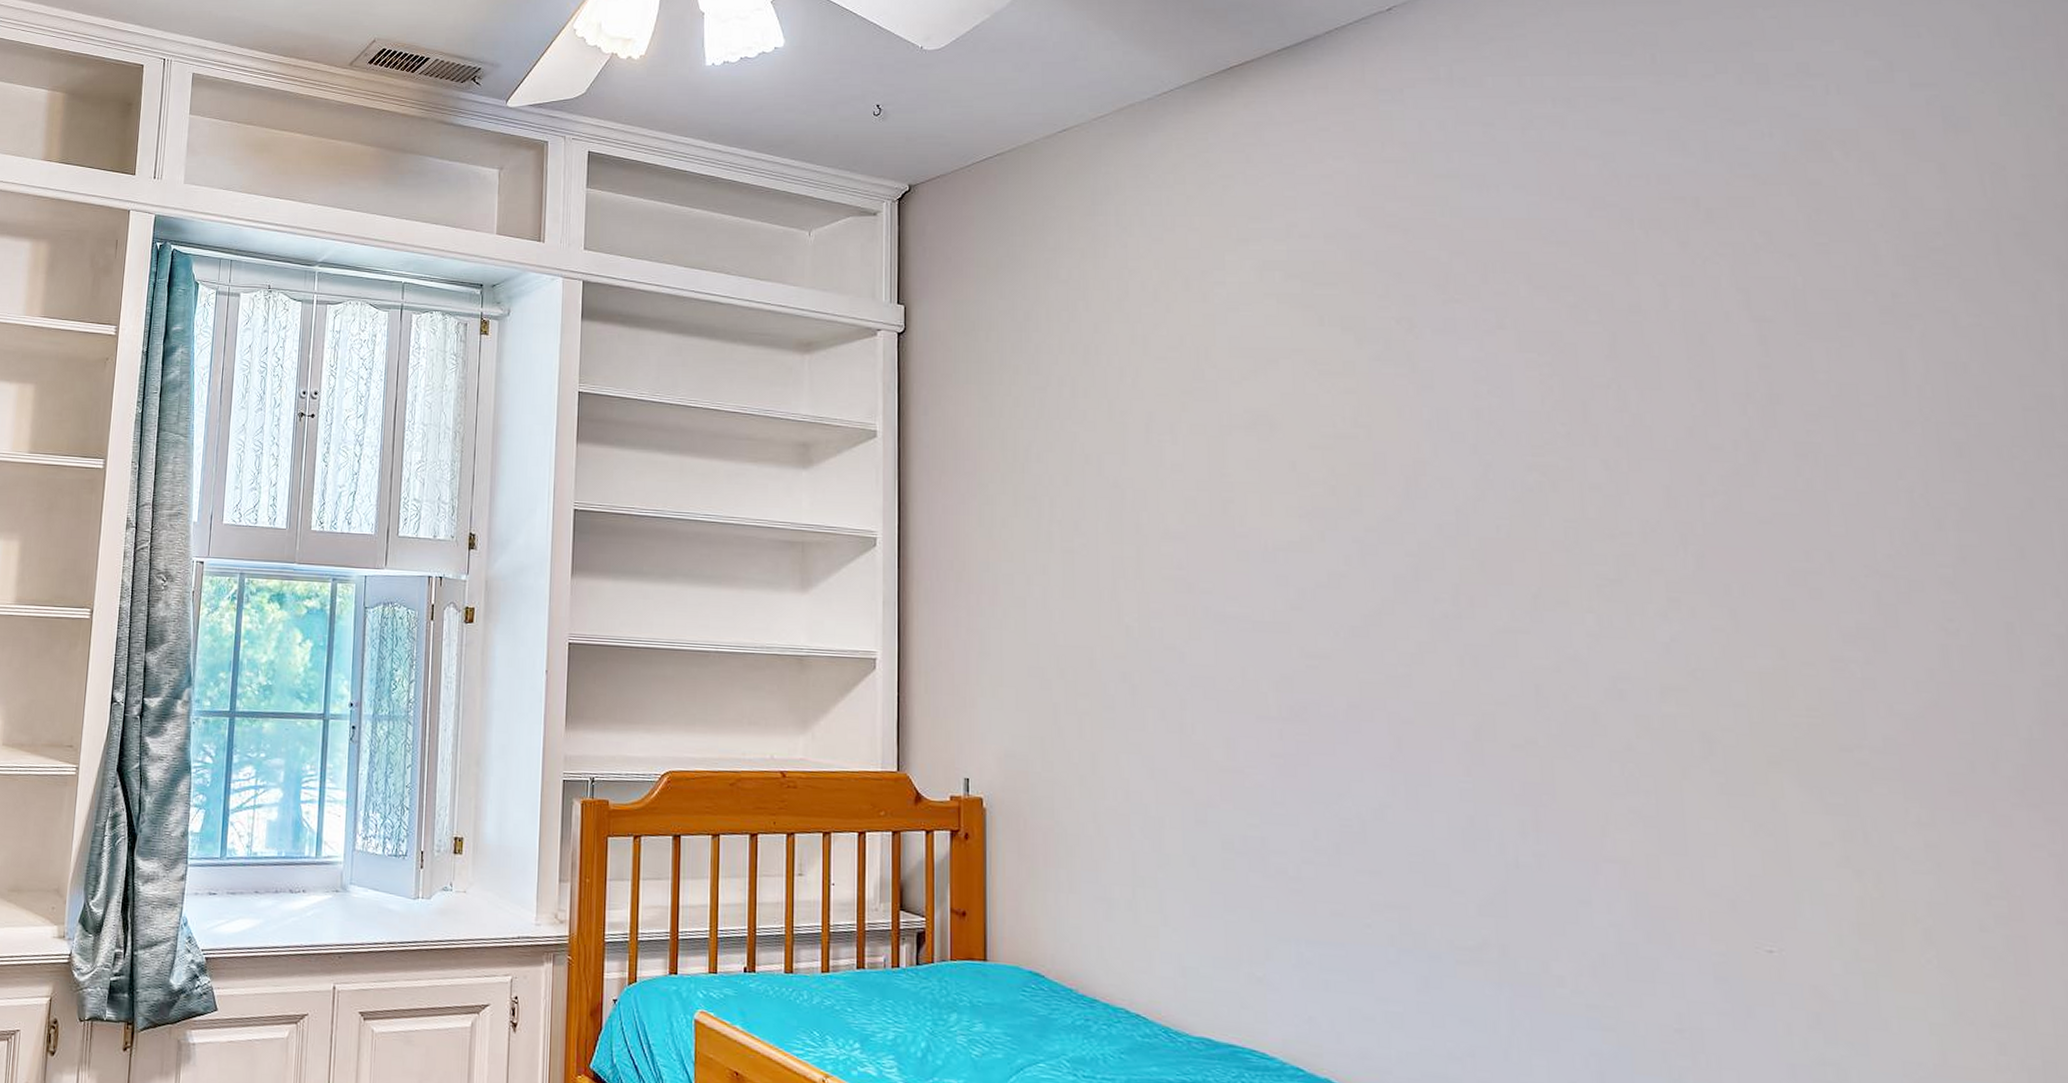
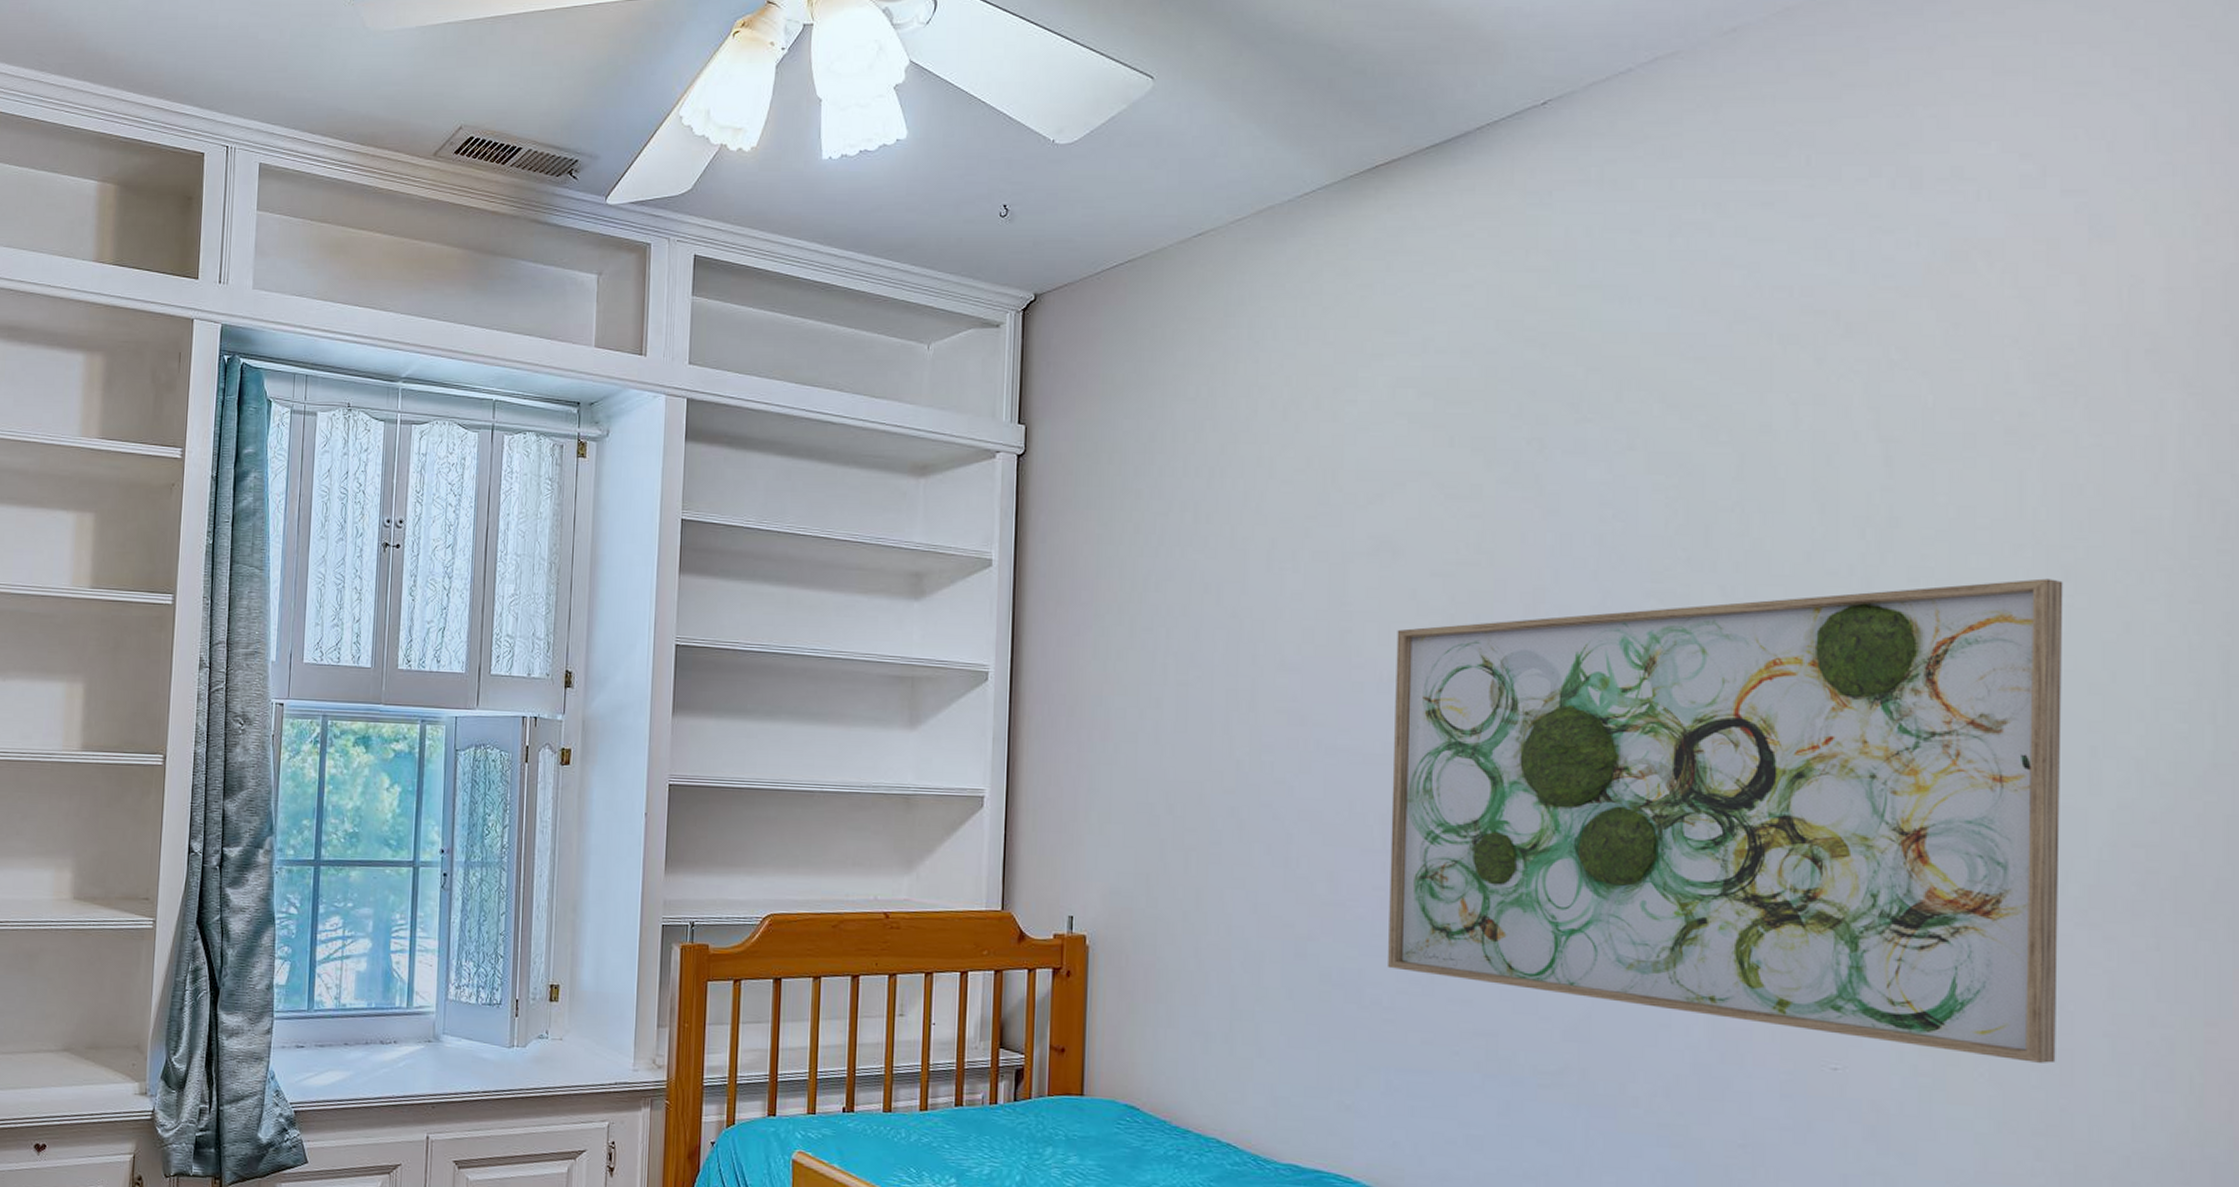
wall art: none [1279,454,2009,951] -> present [1388,578,2063,1064]

